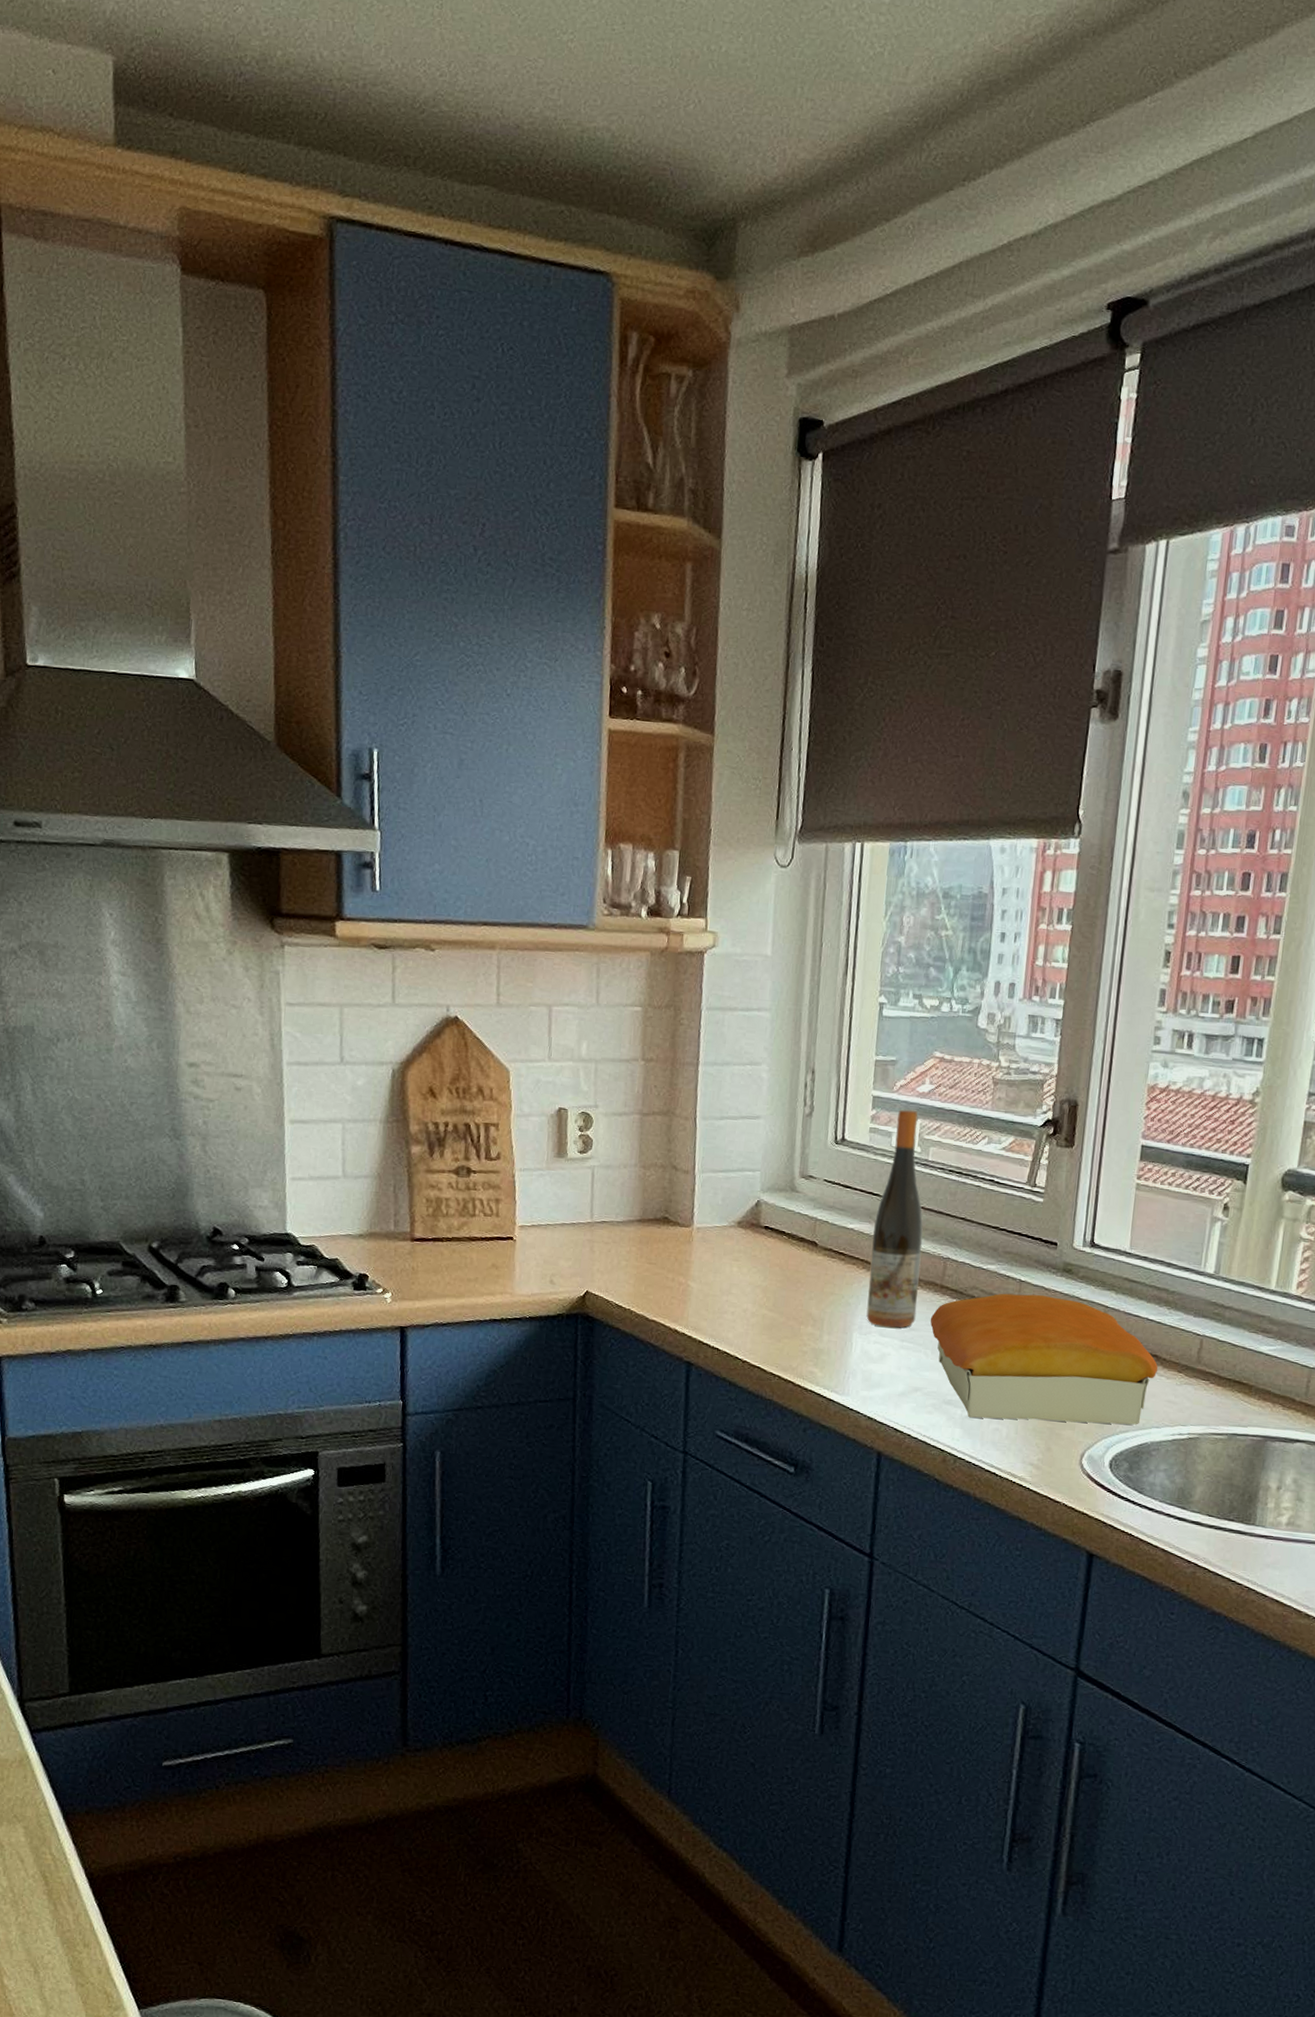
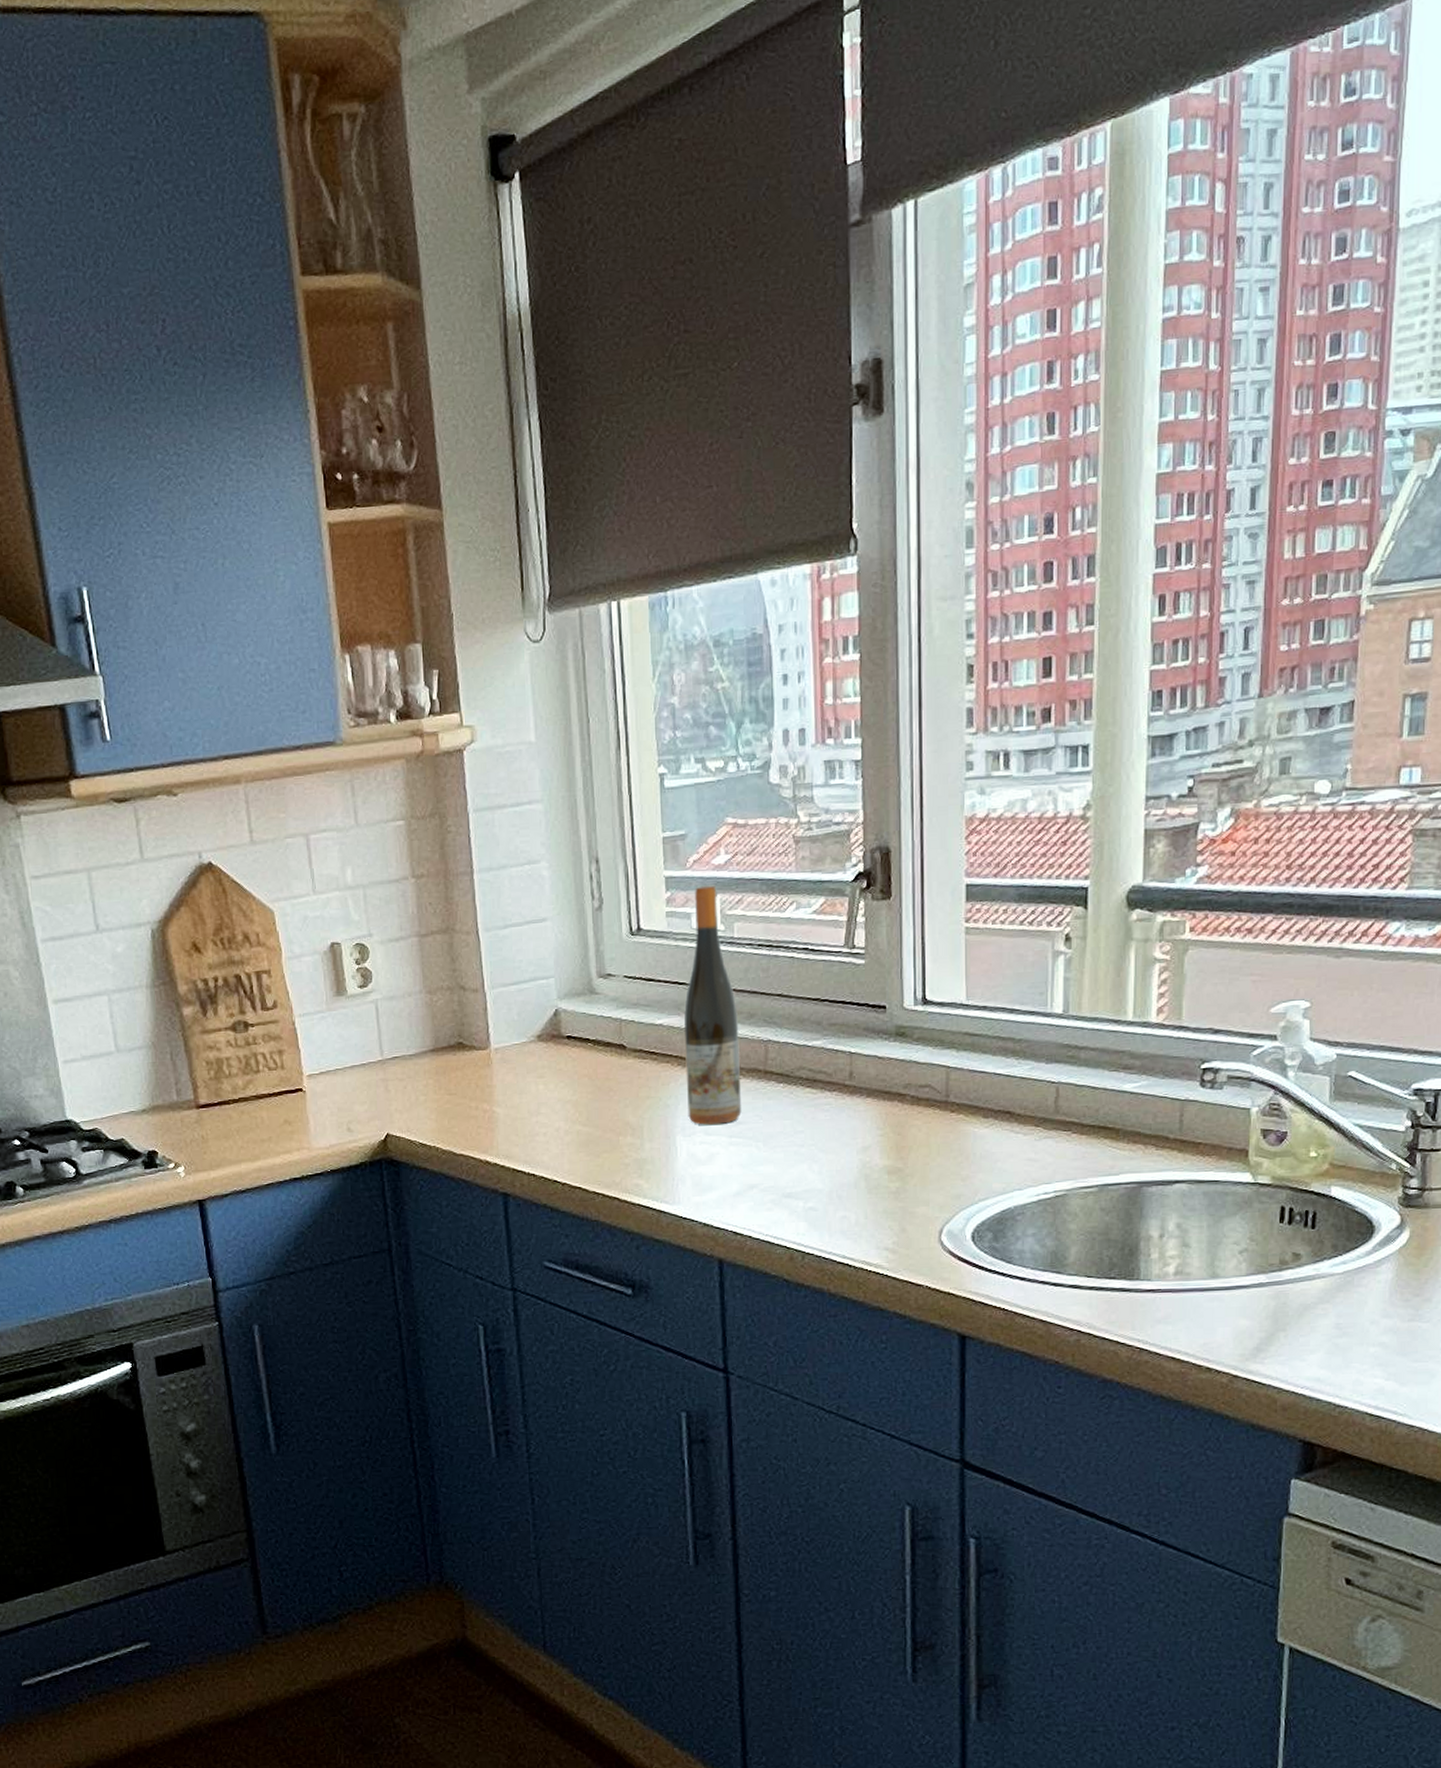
bread loaf: present [930,1293,1158,1425] -> none [757,1064,1012,1209]

